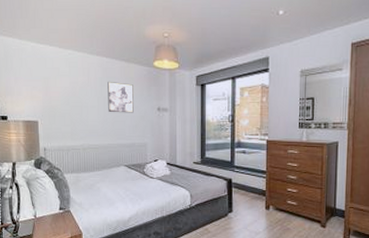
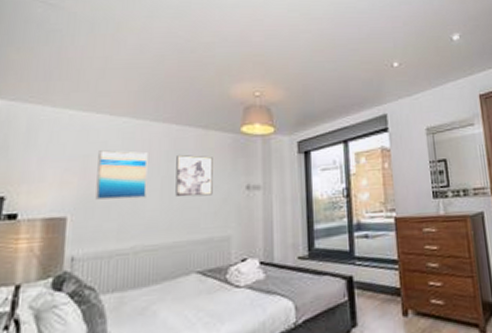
wall art: none [54,75,88,112] -> present [95,150,148,200]

